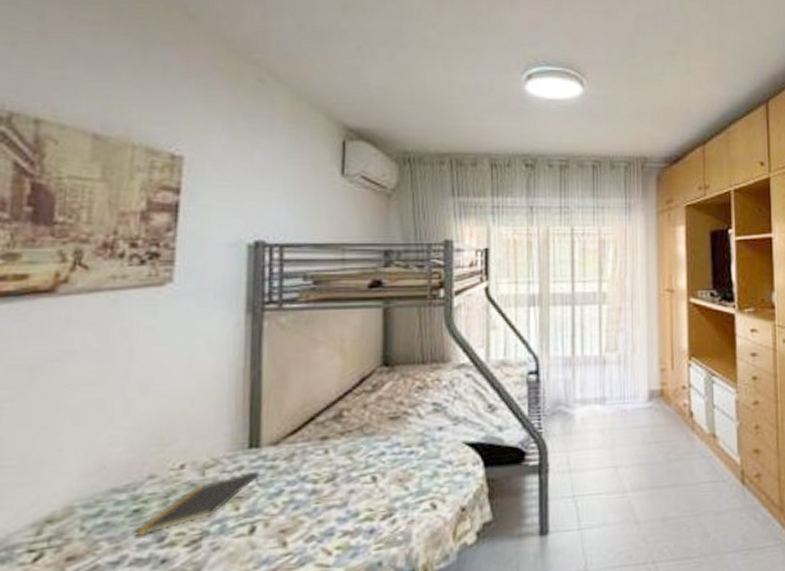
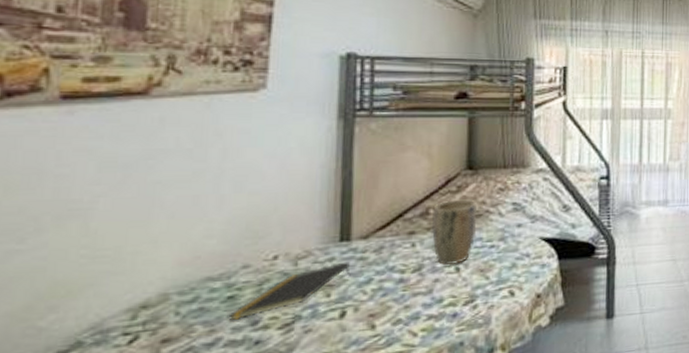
plant pot: none [345,399,393,474] -> present [431,199,476,265]

